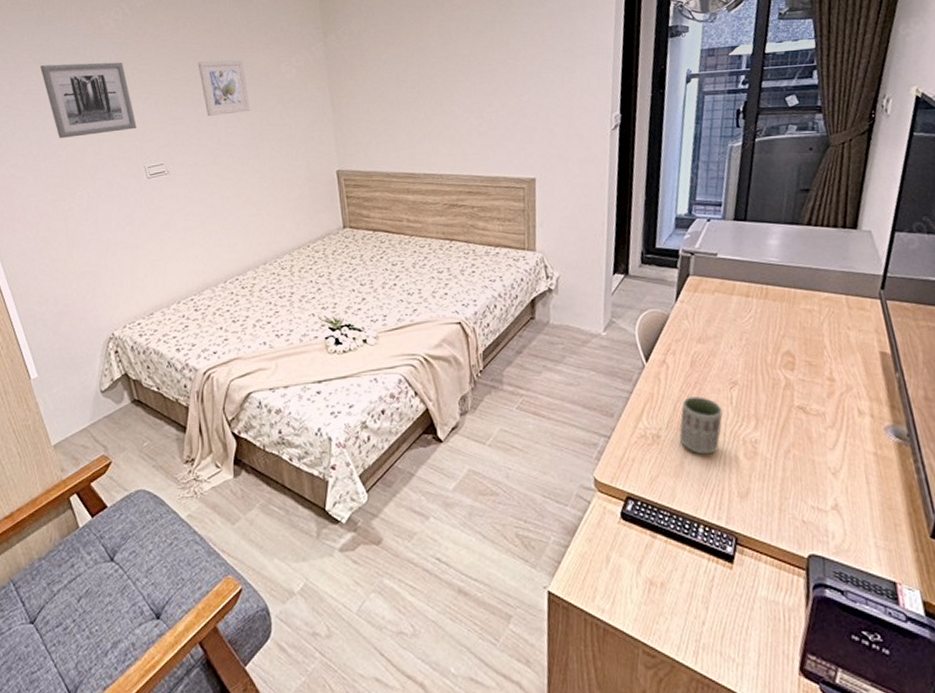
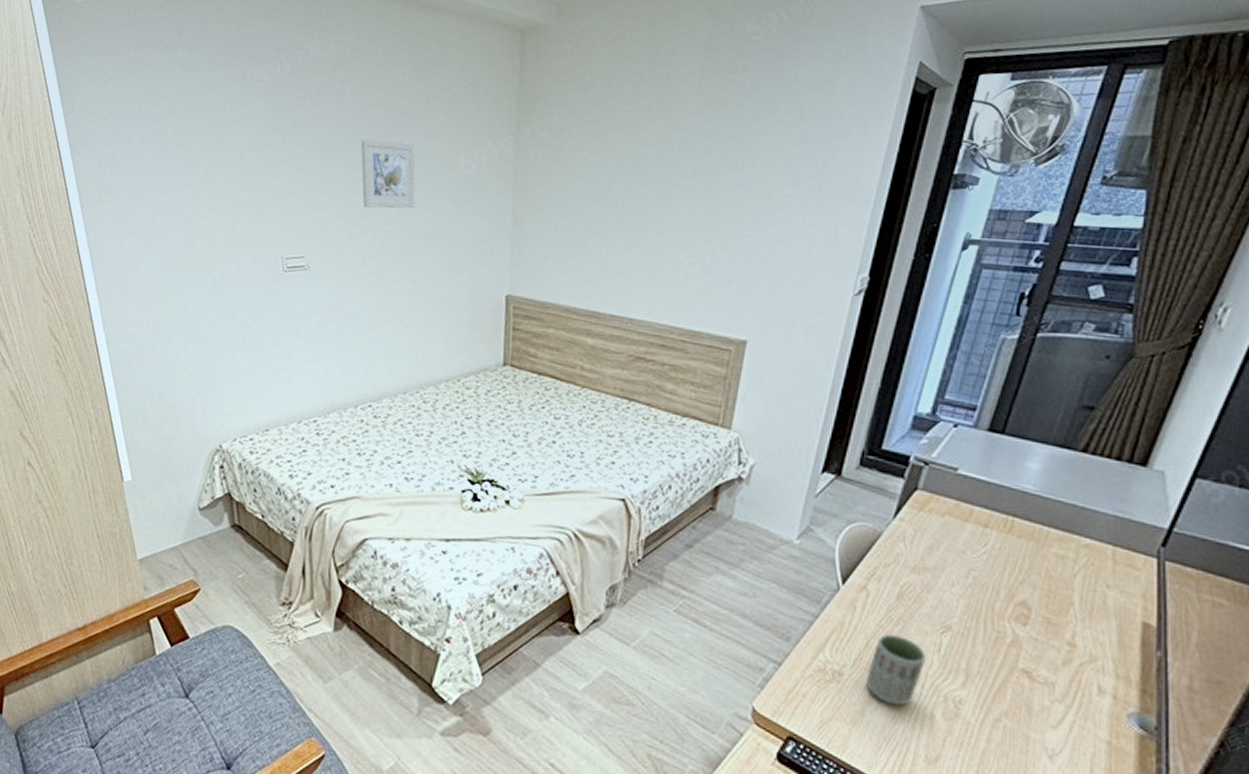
wall art: present [39,62,137,138] -> none [177,119,280,211]

